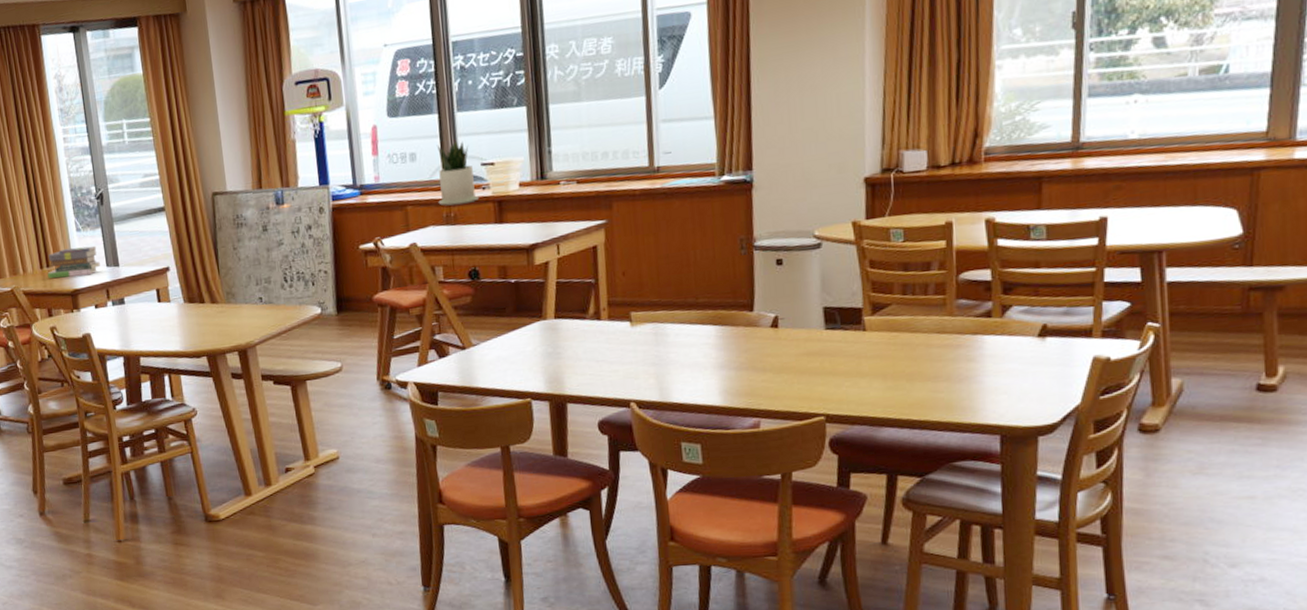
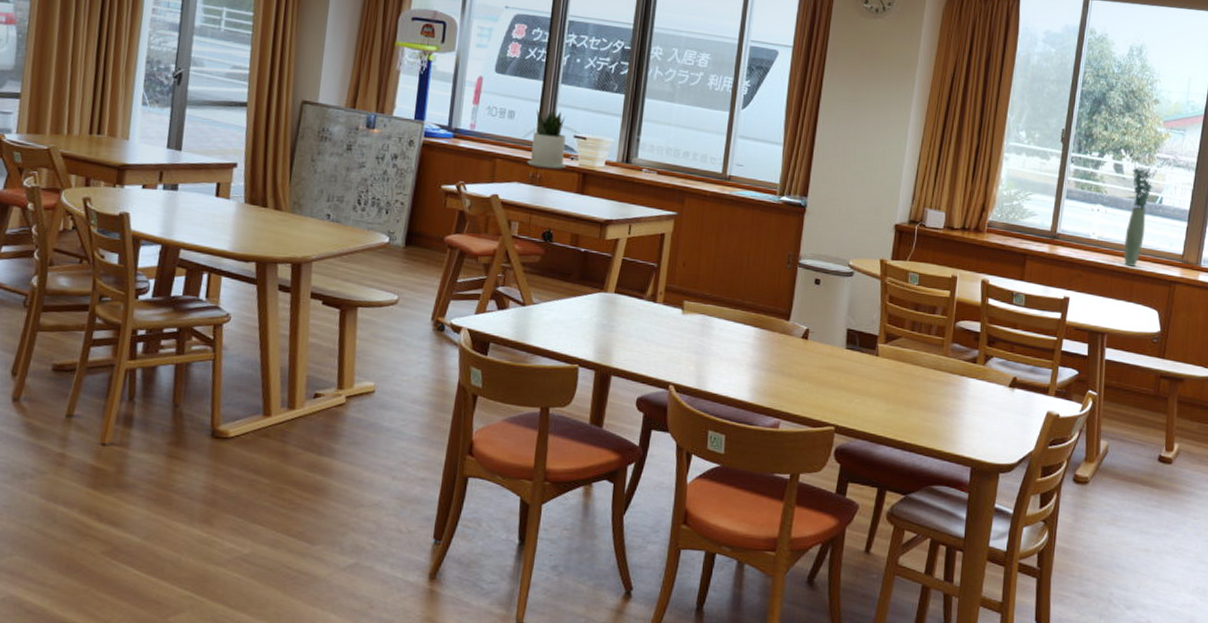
books: present [47,245,100,279] -> none [95,119,161,153]
vase: none [1178,29,1213,162] -> present [1124,164,1153,267]

